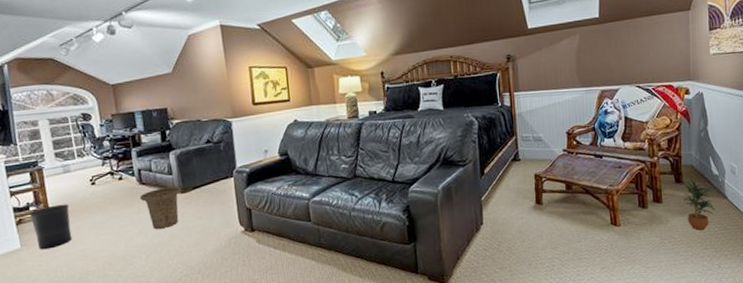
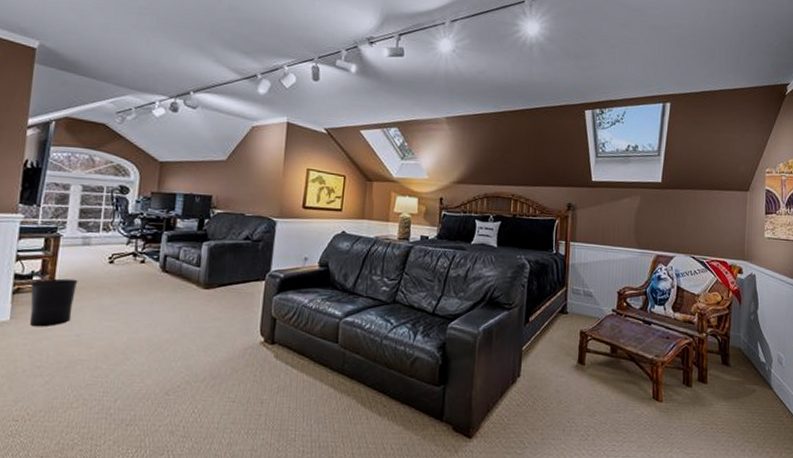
basket: present [139,186,181,230] -> none [158,279,206,325]
potted plant: present [680,178,716,230] -> none [726,361,761,420]

